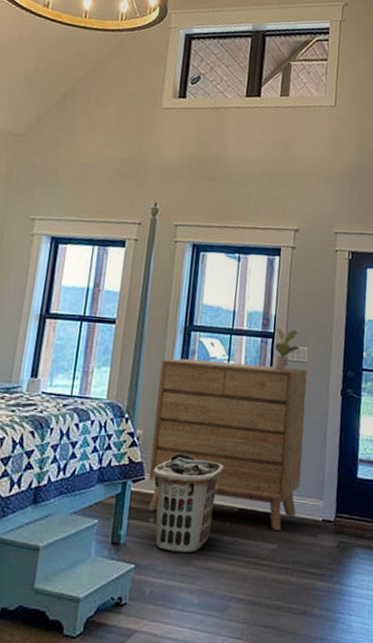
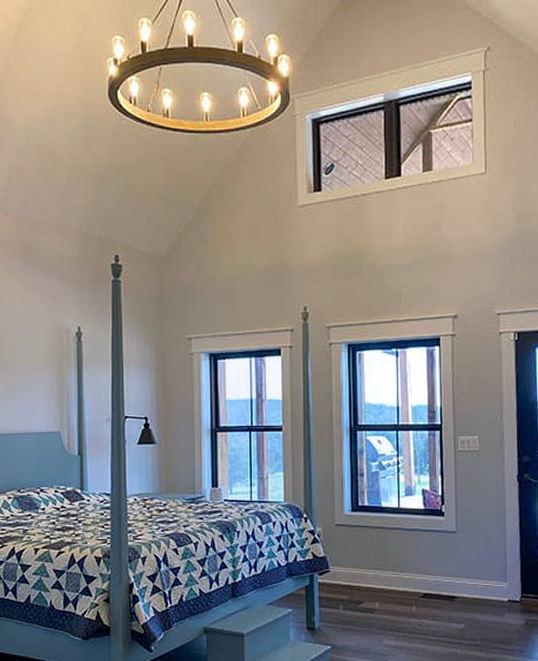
dresser: present [148,358,307,530] -> none [331,458,483,611]
clothes hamper: present [153,454,224,554] -> none [337,547,405,635]
potted plant: present [274,327,299,370] -> none [442,419,469,461]

